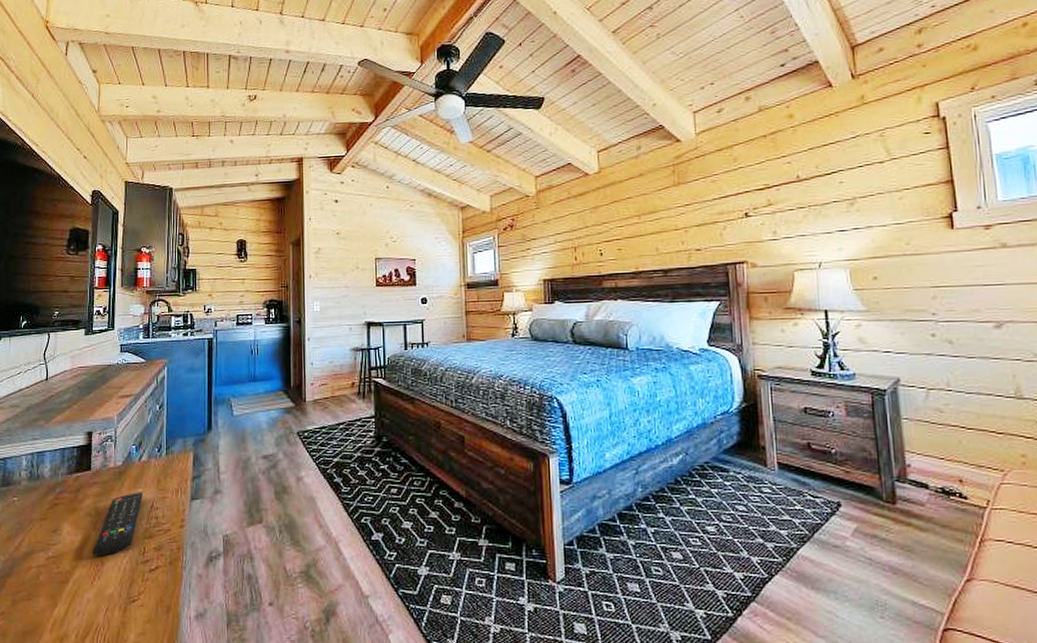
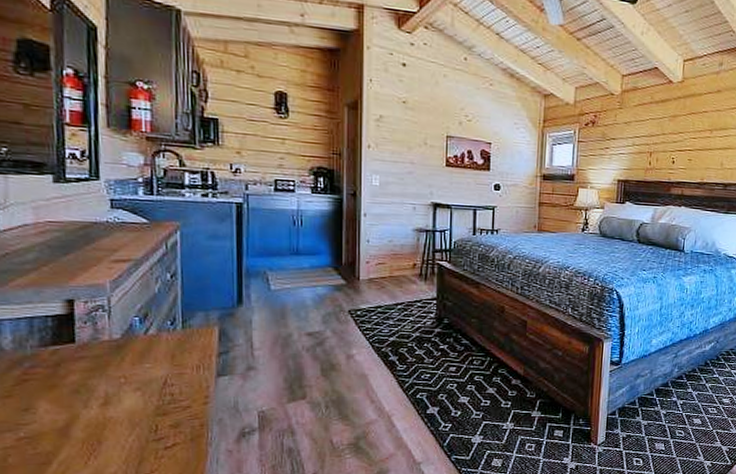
remote control: present [93,493,143,556] -> none [84,368,152,435]

